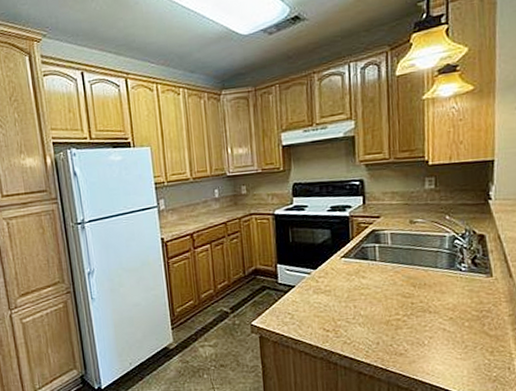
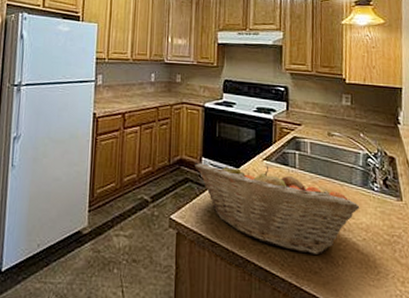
fruit basket: none [270,263,447,339] -> present [195,163,360,255]

